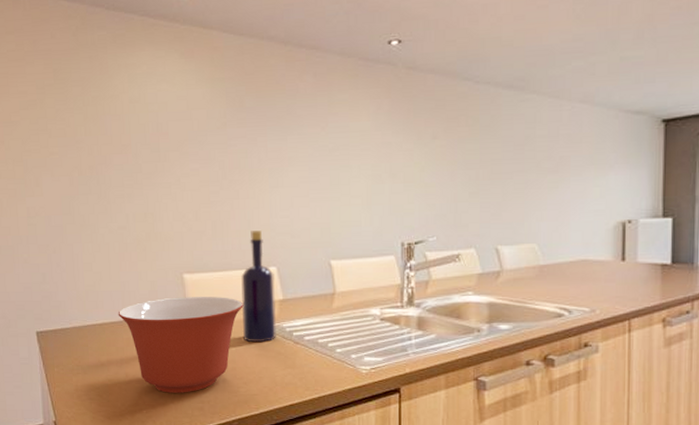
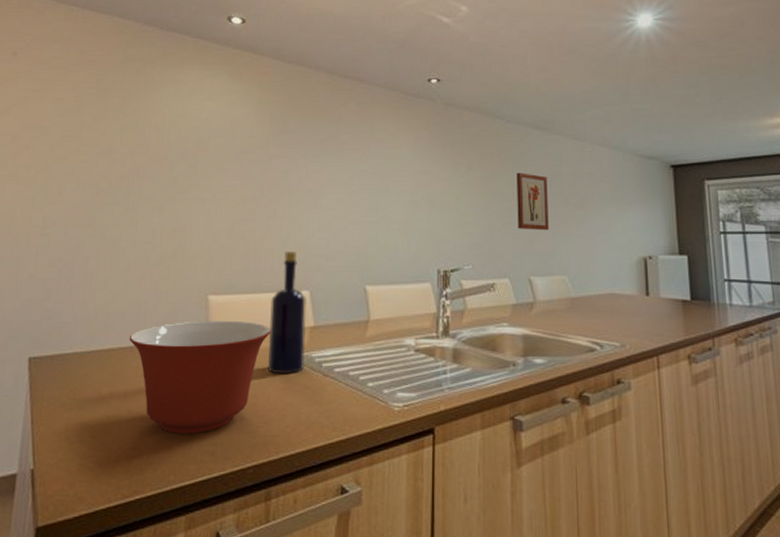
wall art: none [485,138,519,199] -> present [516,173,549,231]

